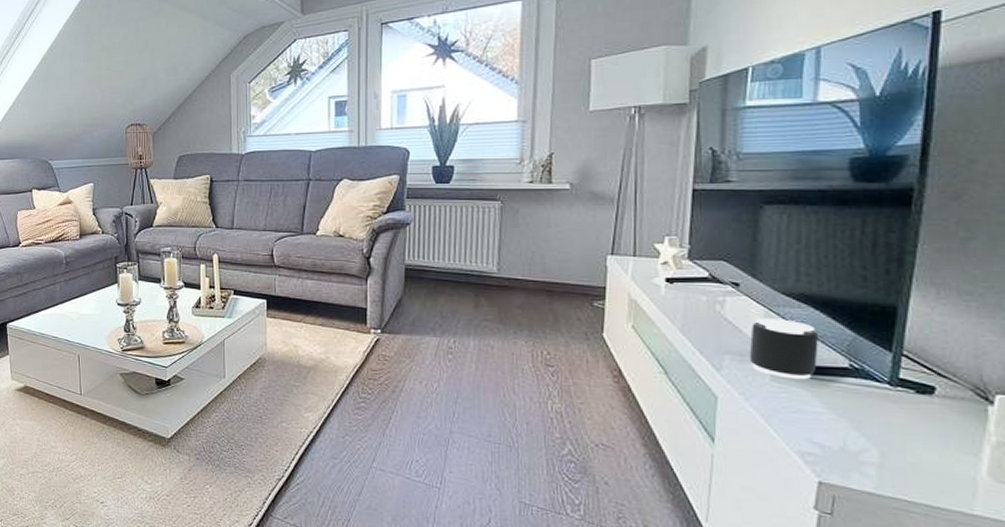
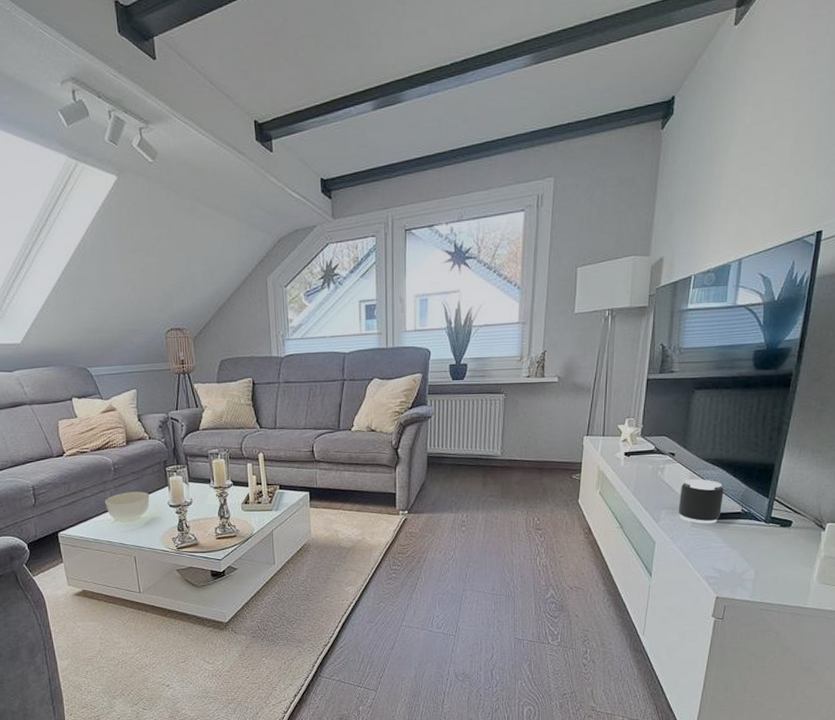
bowl: none [53,286,98,318] -> present [104,491,150,522]

